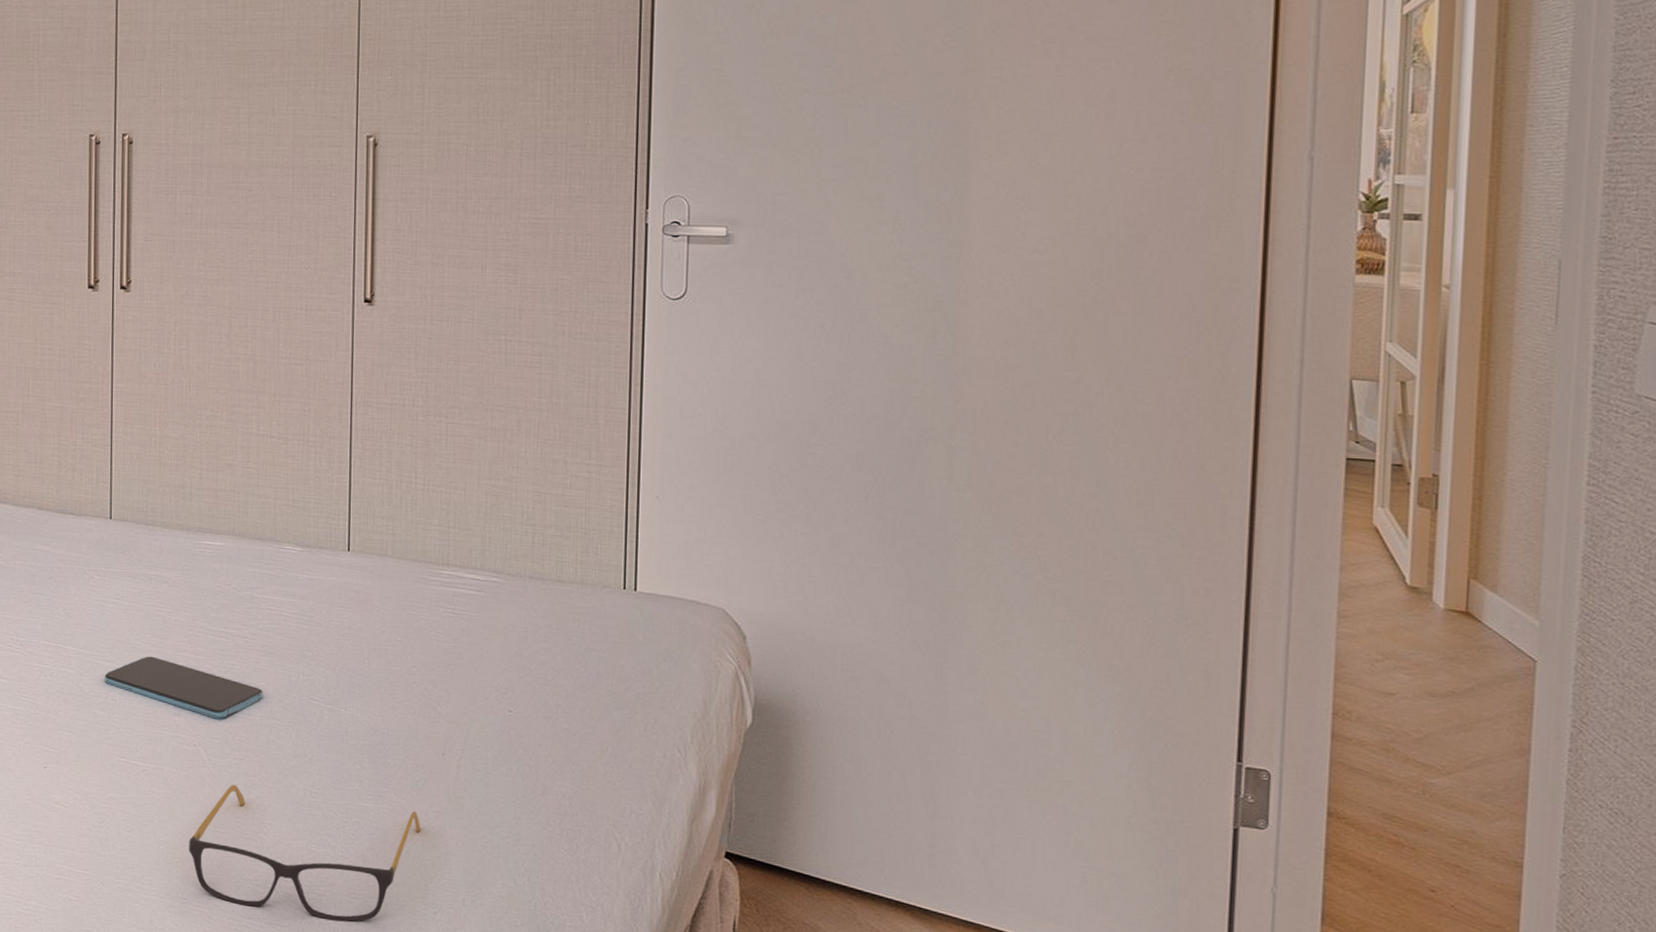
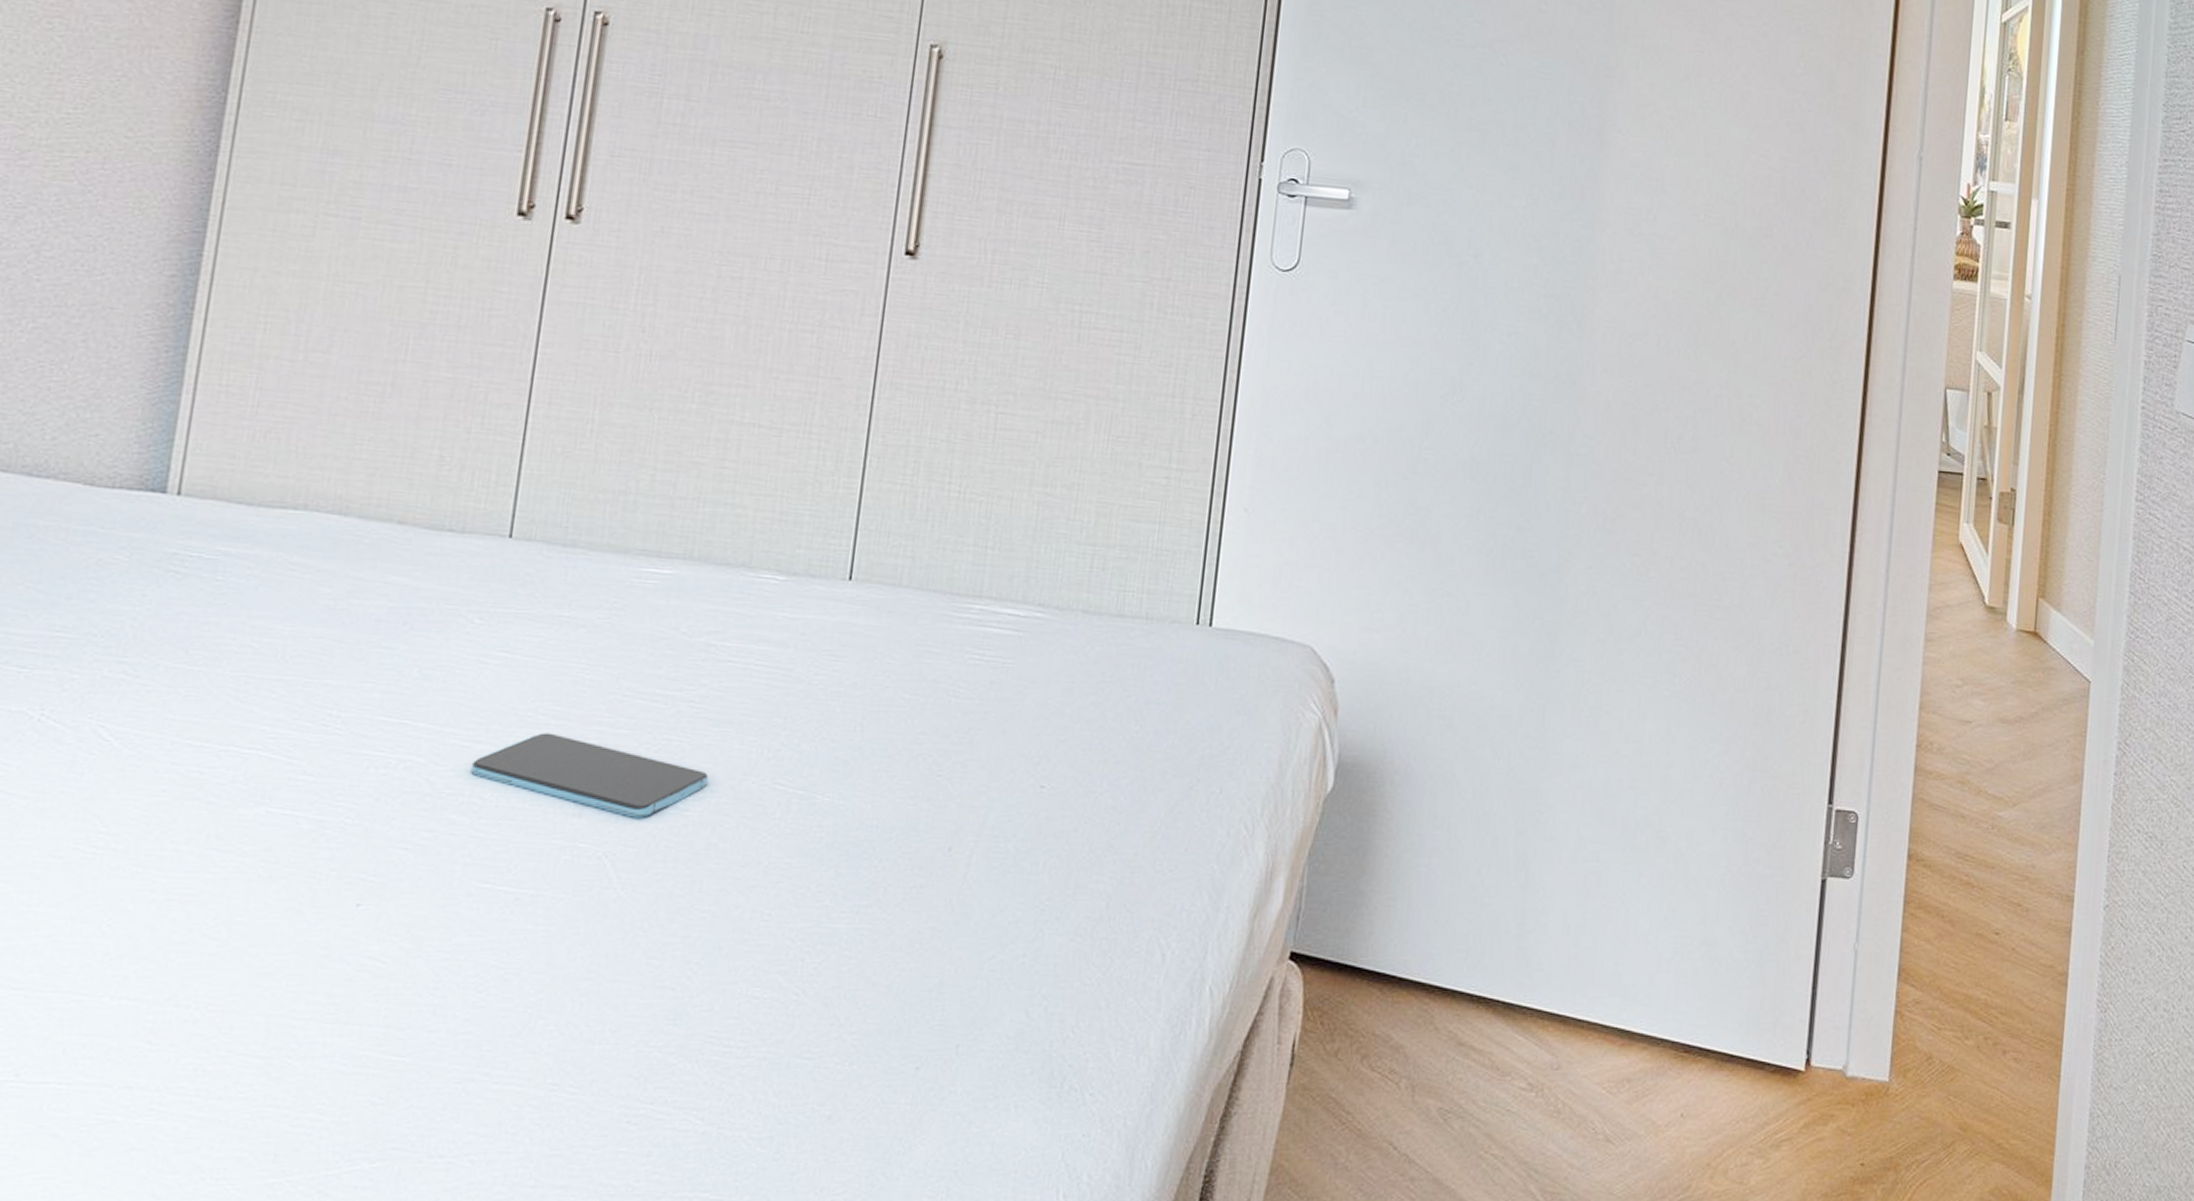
eyeglasses: present [189,784,421,923] -> none [571,911,910,1094]

